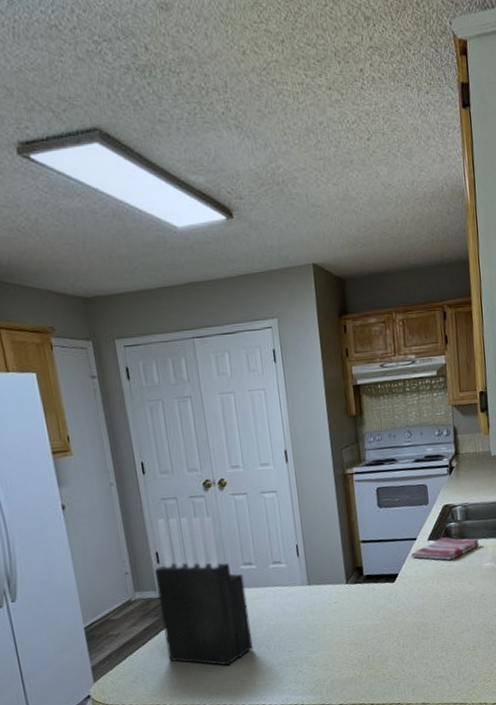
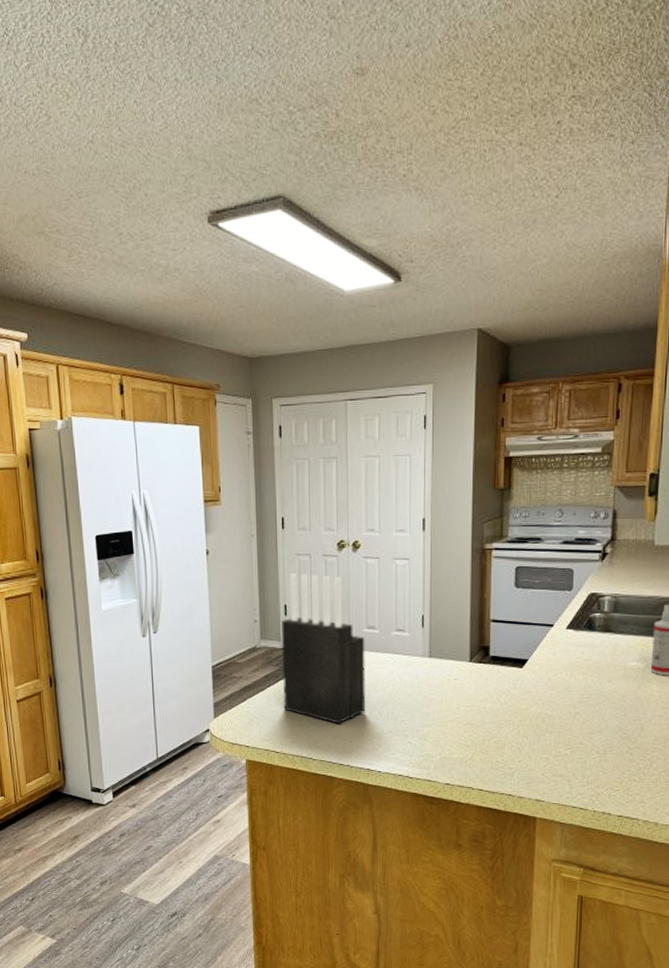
dish towel: present [411,536,480,561] -> none [545,627,627,654]

